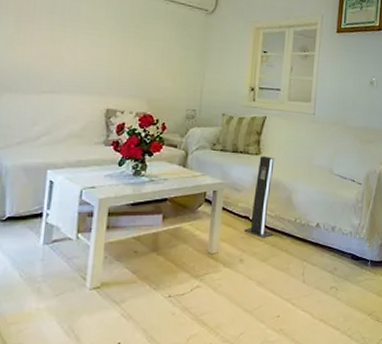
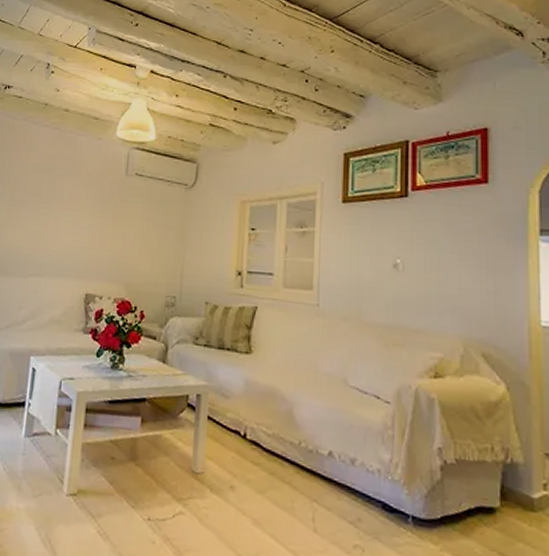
speaker: present [244,155,275,238] -> none [235,354,272,462]

